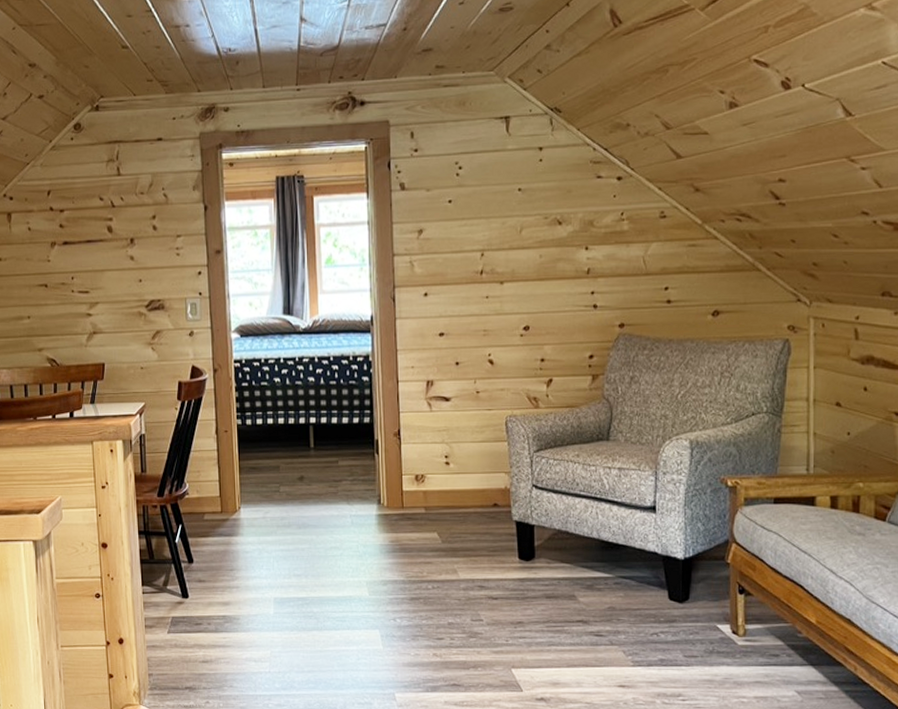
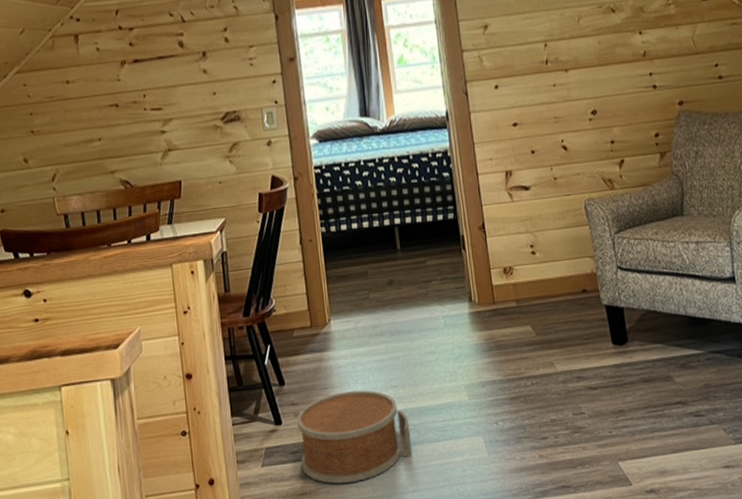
basket: none [200,575,310,657] -> present [293,390,412,484]

